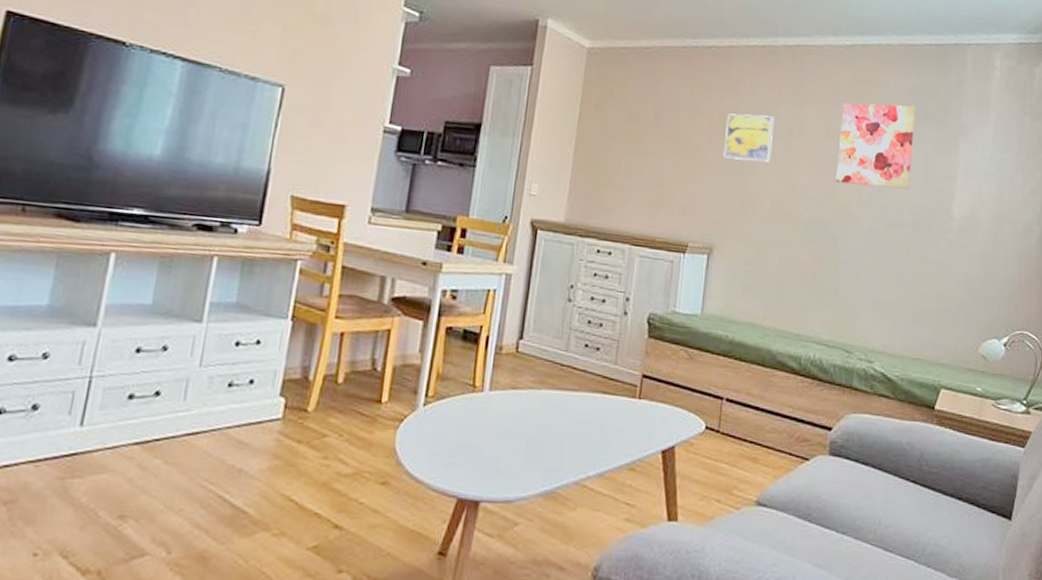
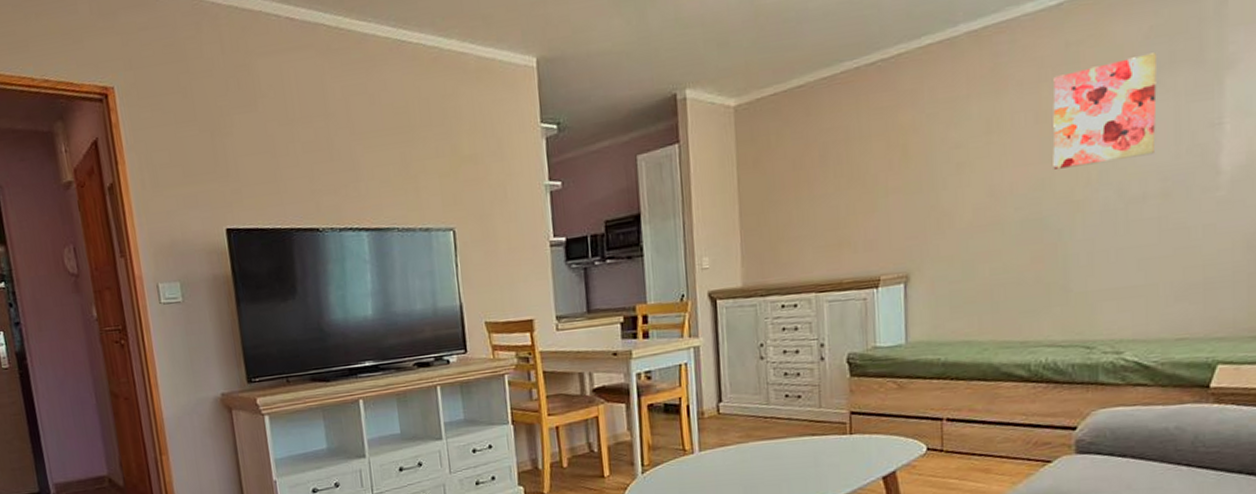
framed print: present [724,113,774,162] -> none [906,118,966,179]

